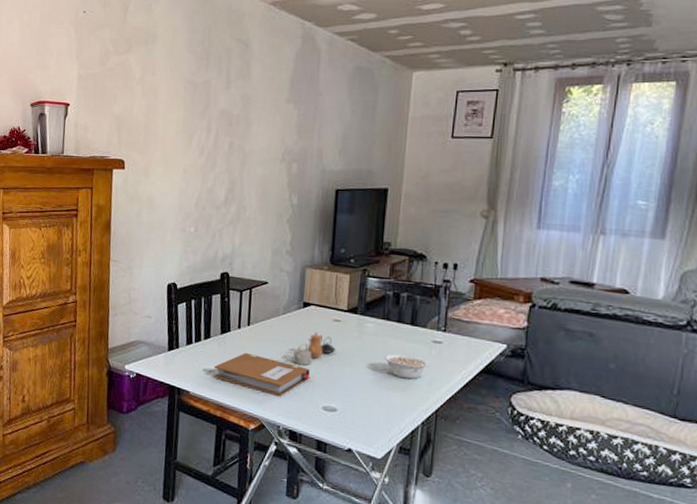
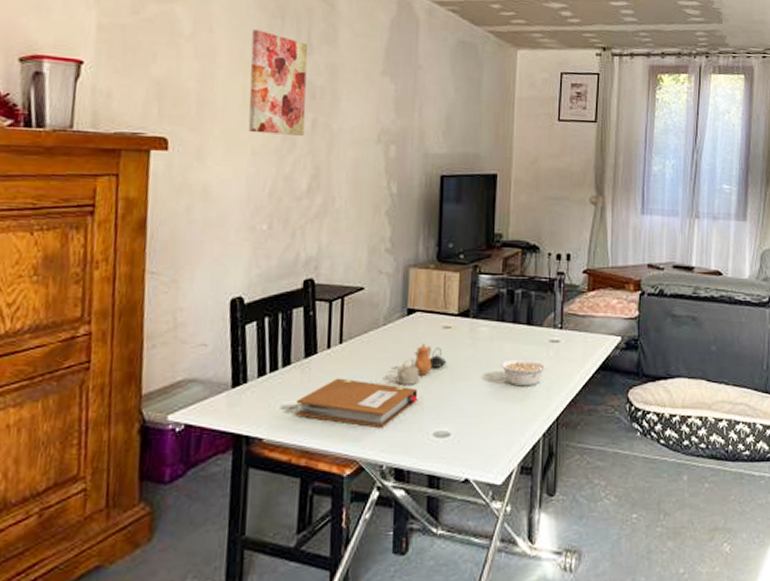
wall art: none [181,71,227,156] -> present [248,29,308,136]

